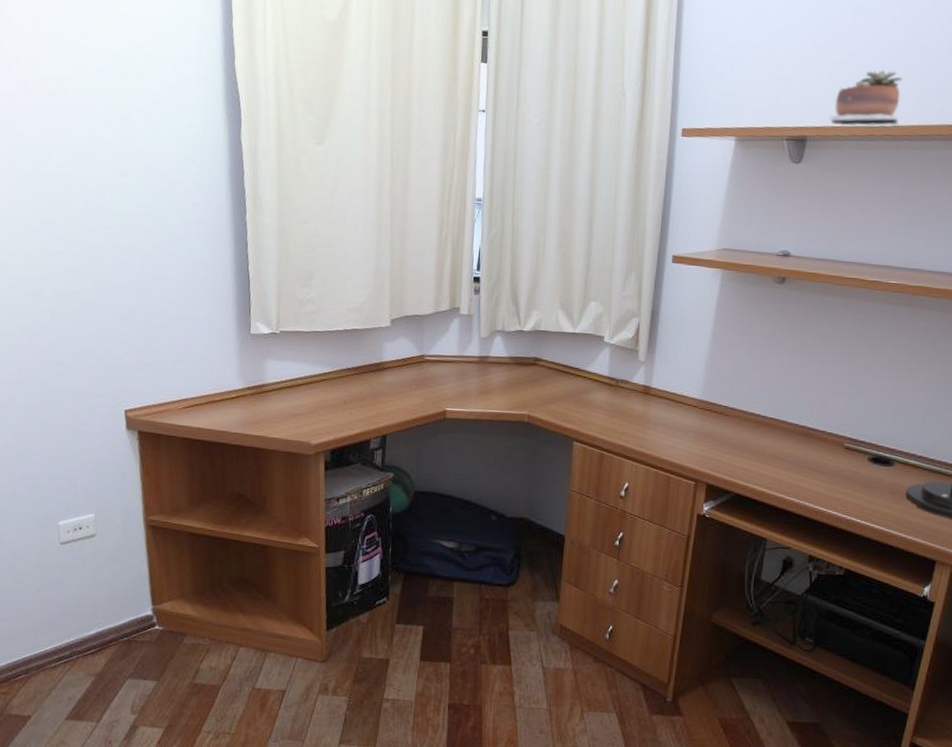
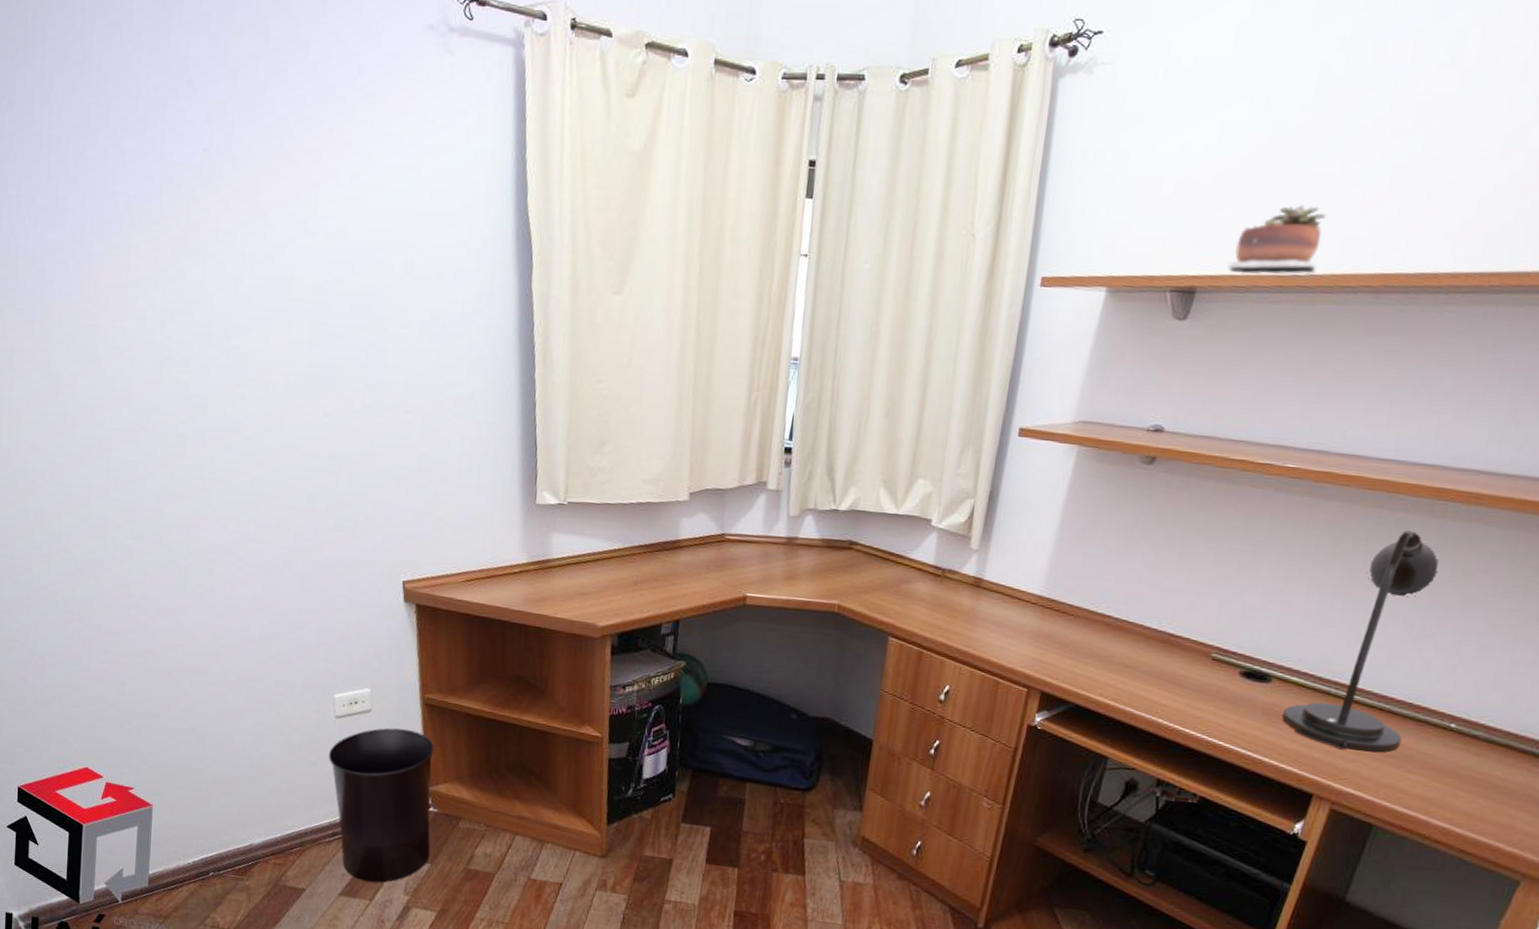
waste bin: none [53,551,159,704] -> present [328,728,435,882]

